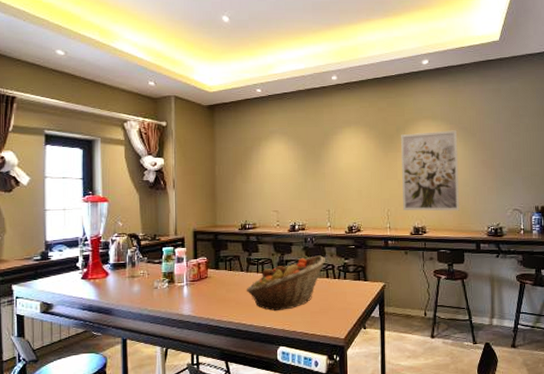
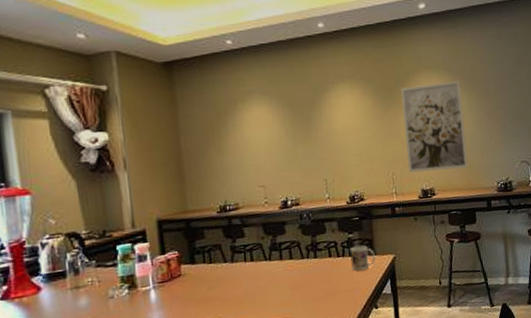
fruit basket: present [246,255,325,312] -> none [232,232,326,305]
mug: none [345,270,367,294] -> present [350,245,376,271]

